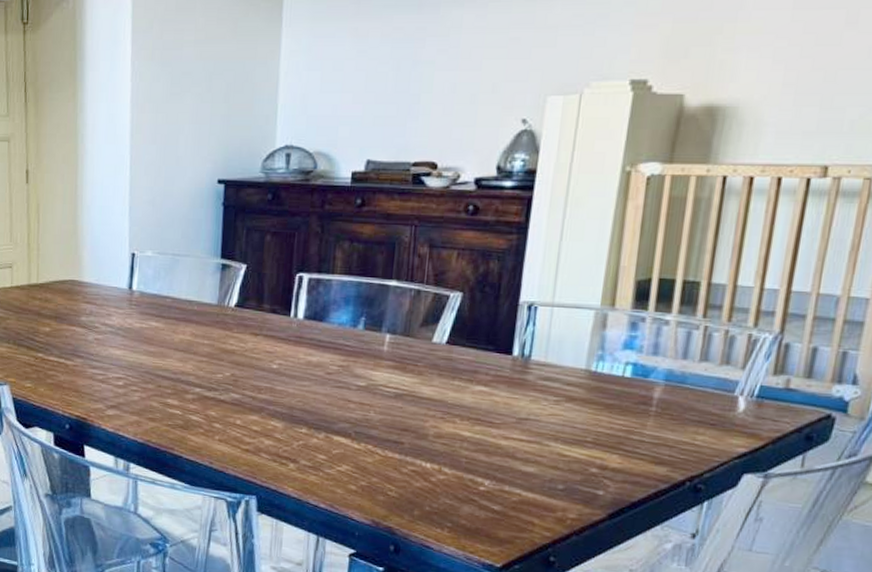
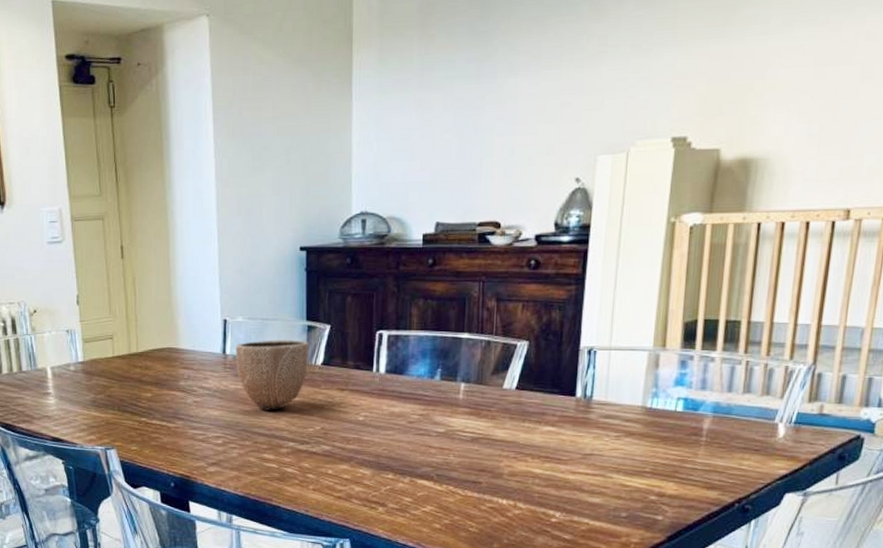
decorative bowl: none [142,277,222,353] -> present [235,340,308,410]

